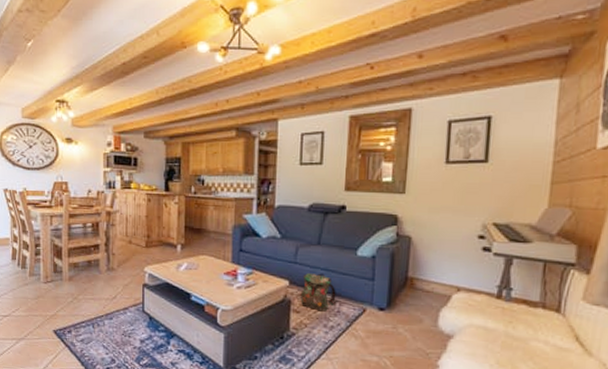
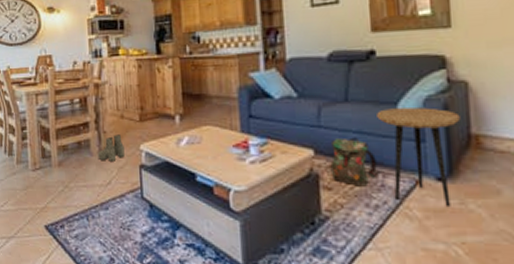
boots: none [106,257,130,279] -> present [97,134,125,161]
side table: none [341,253,402,331] -> present [377,107,461,208]

